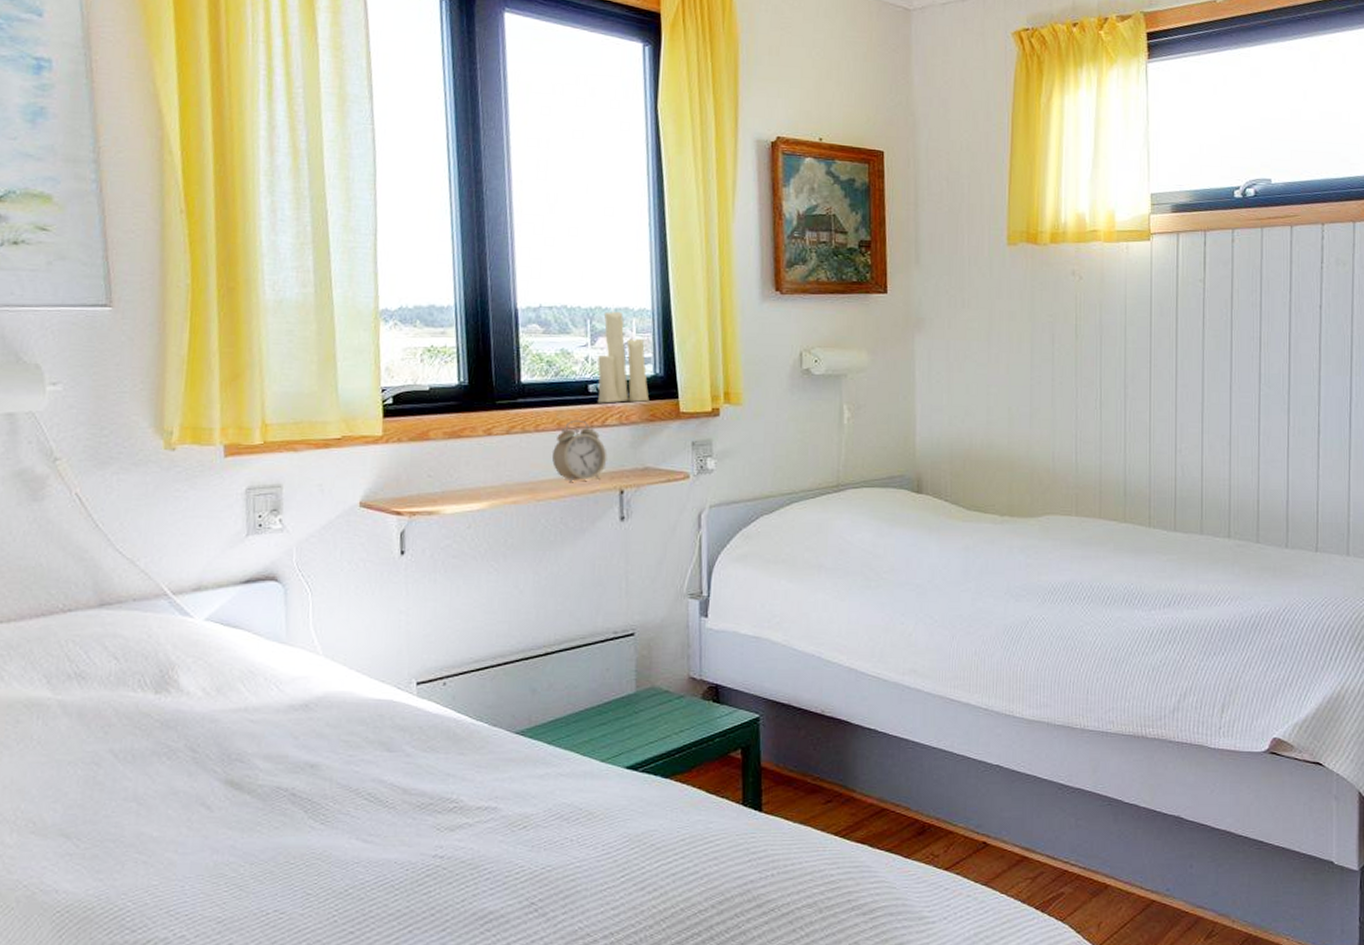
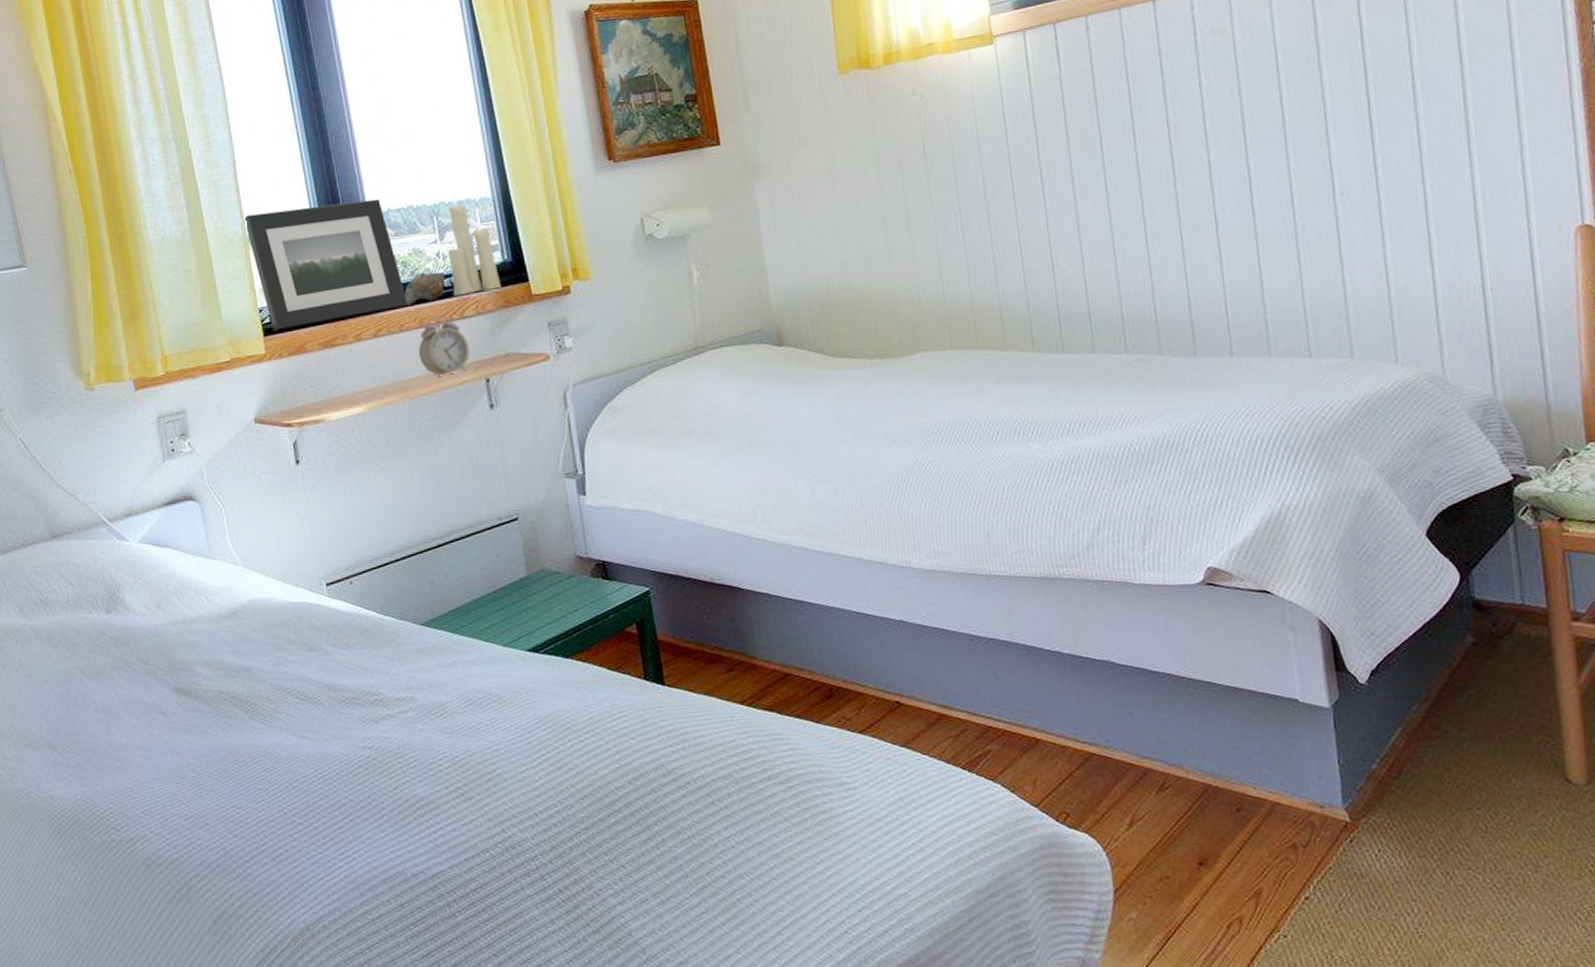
picture frame: none [378,289,547,414] -> present [244,199,408,332]
seashell: none [546,374,591,406] -> present [405,271,445,305]

